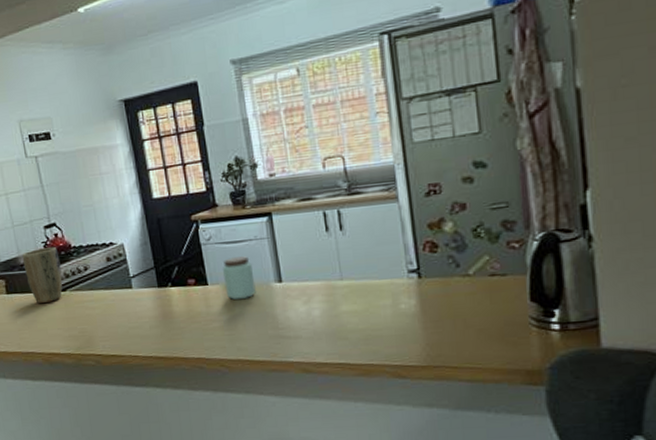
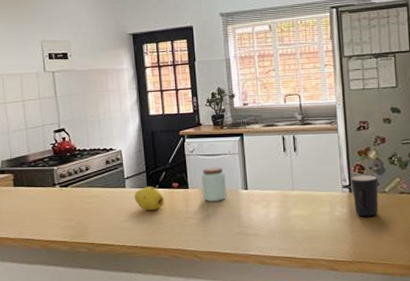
plant pot: present [22,247,63,304] -> none [31,149,66,197]
fruit: none [143,285,180,314] -> present [134,187,164,211]
mug: none [419,254,460,309] -> present [350,175,379,217]

